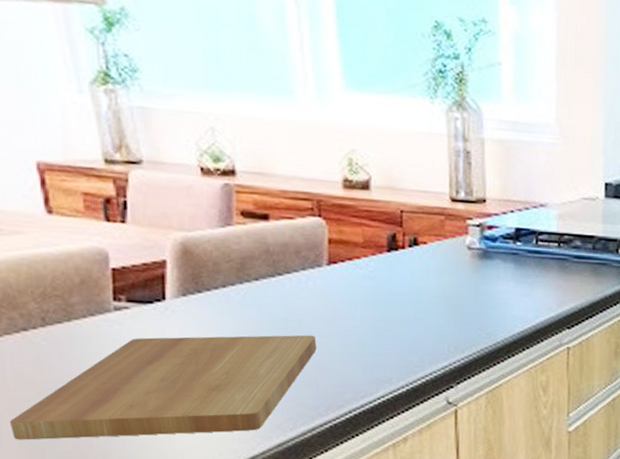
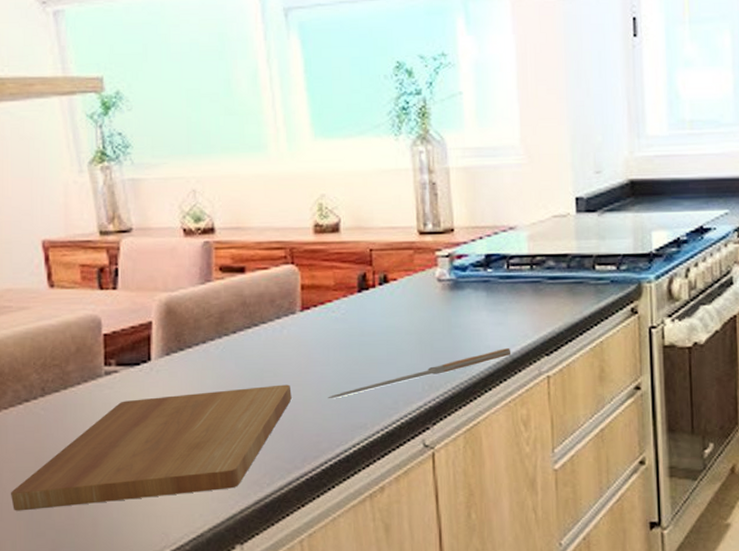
knife: none [353,319,535,352] -> present [327,348,511,398]

